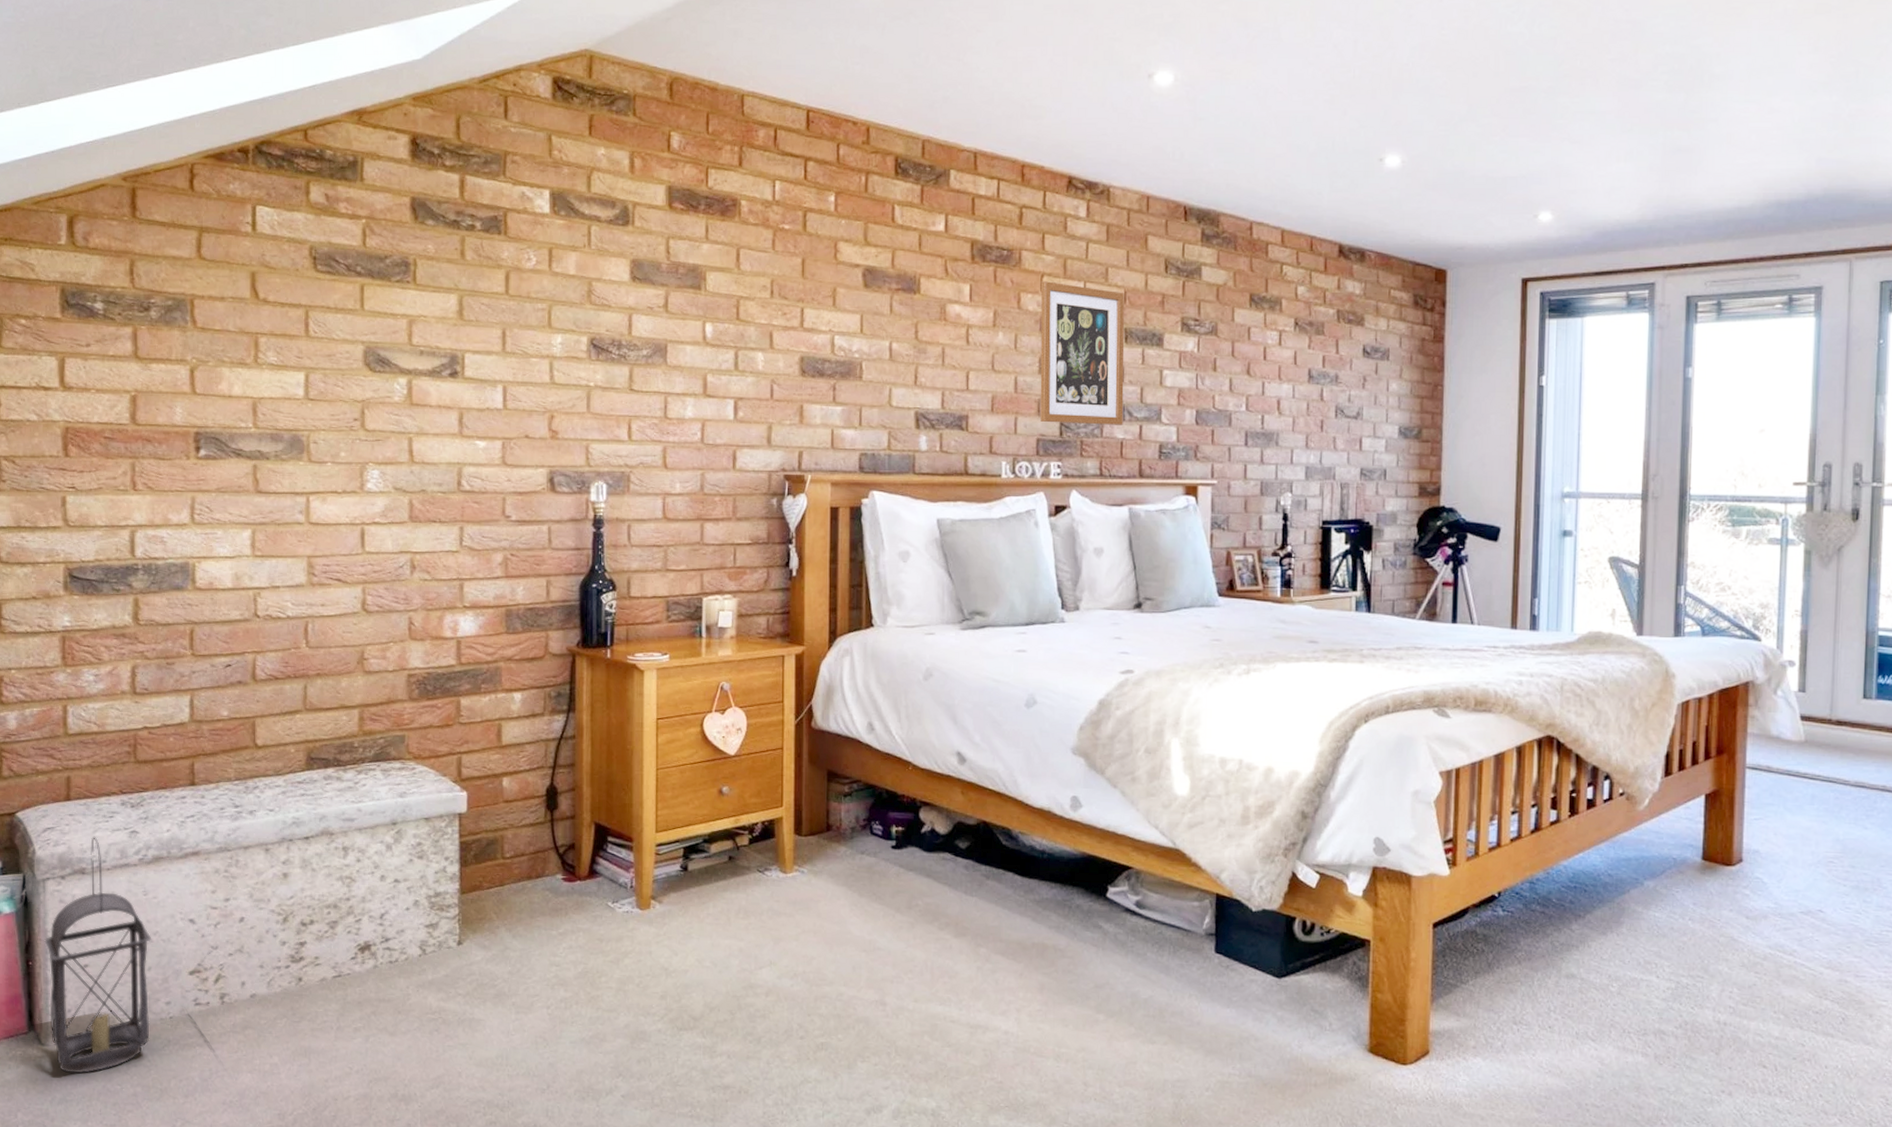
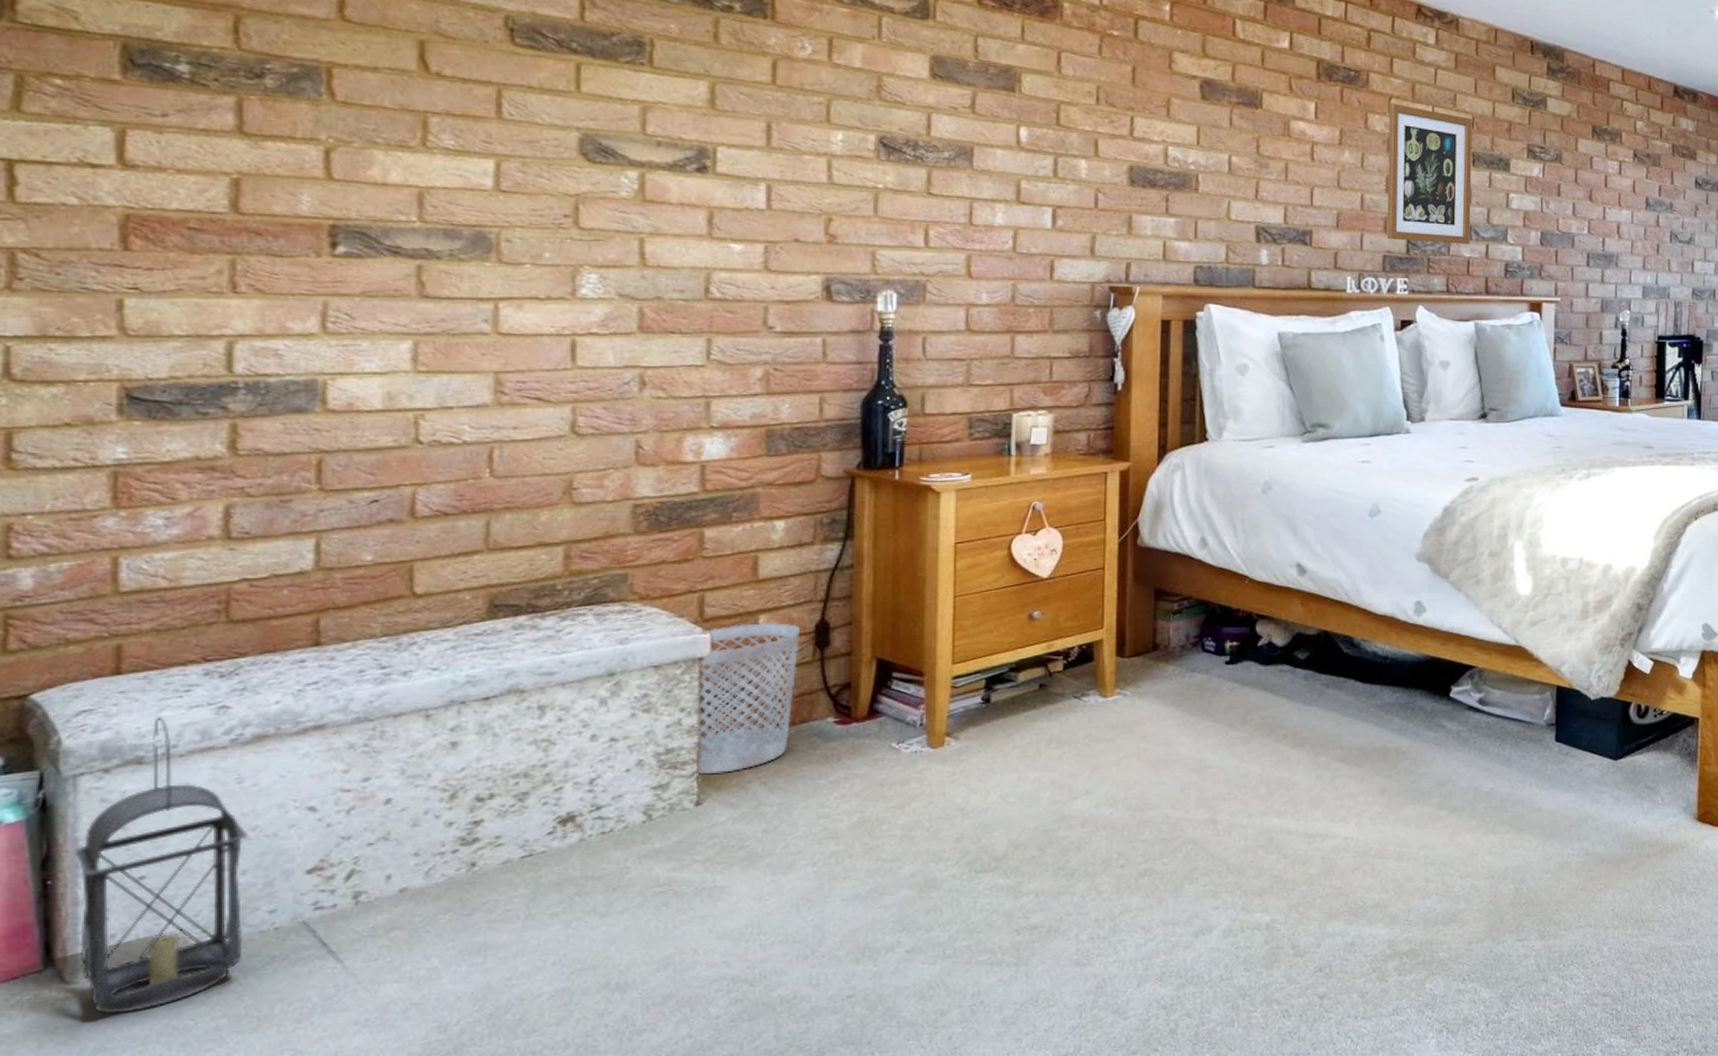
wastebasket: none [456,784,535,918] -> present [696,623,801,775]

